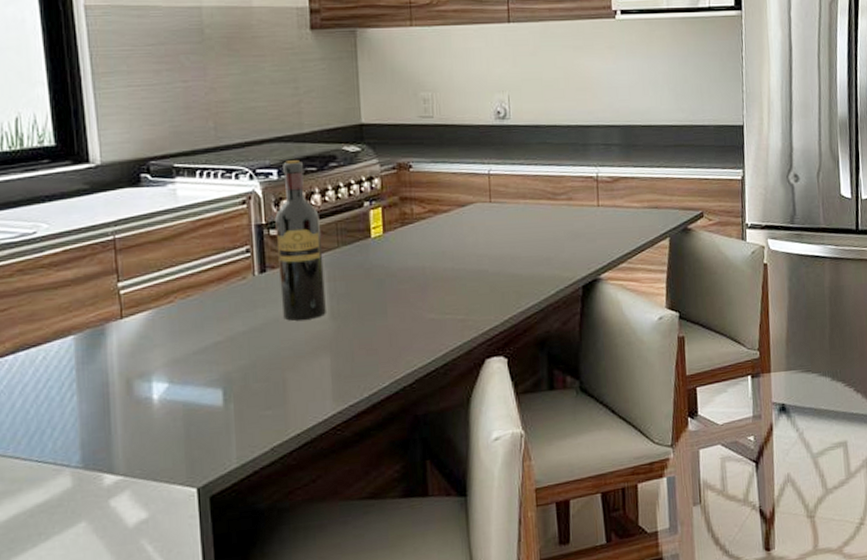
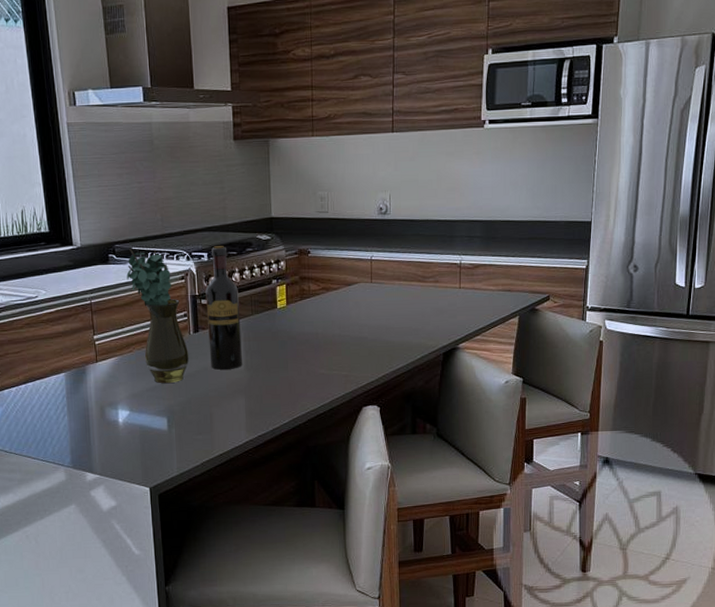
vase: none [165,165,254,343] -> present [126,248,189,383]

